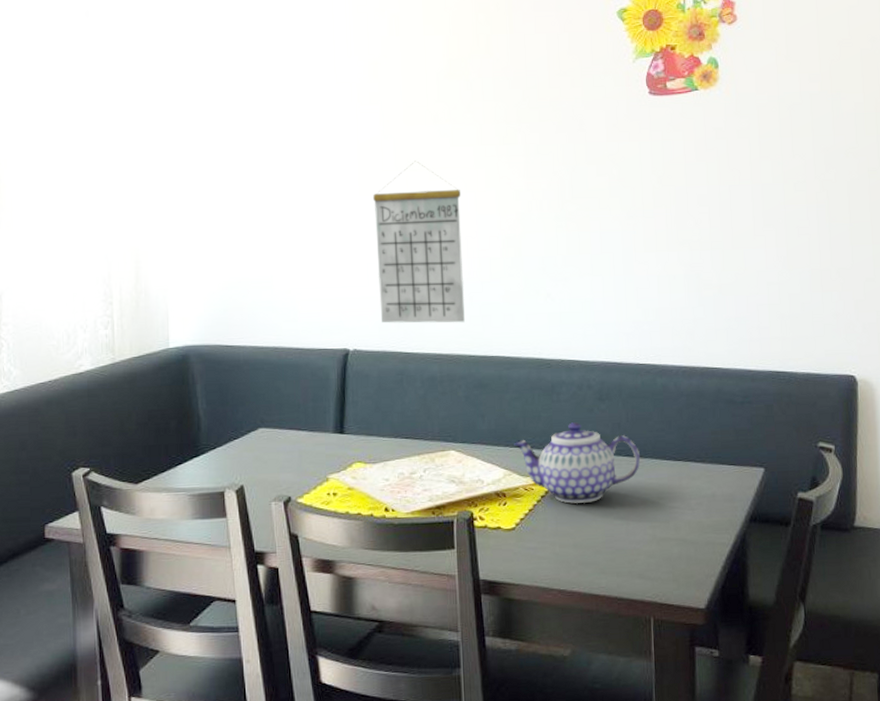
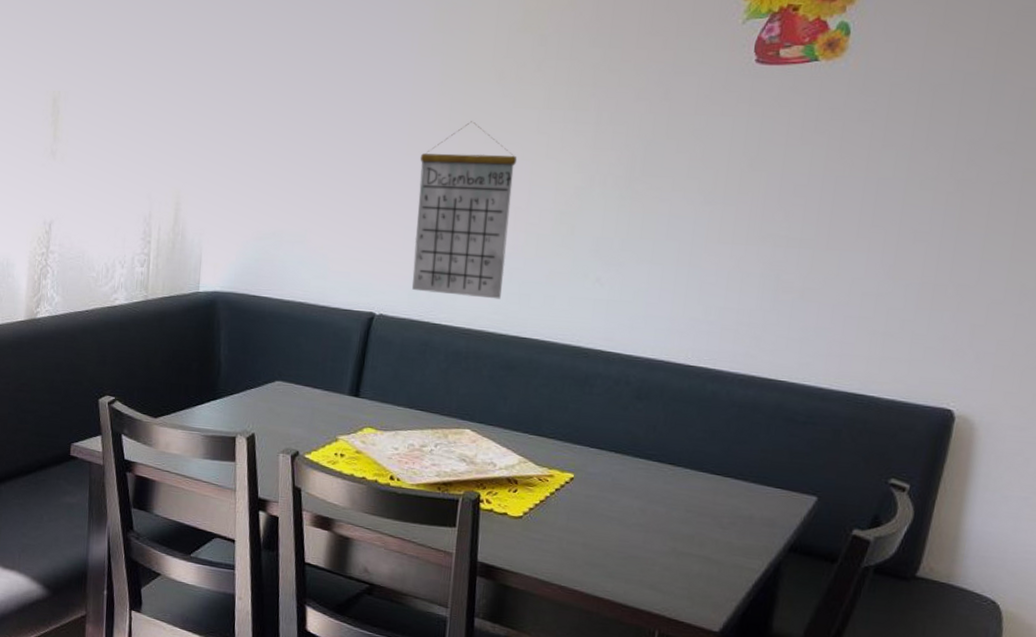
teapot: present [514,422,641,504] -> none [534,418,674,504]

